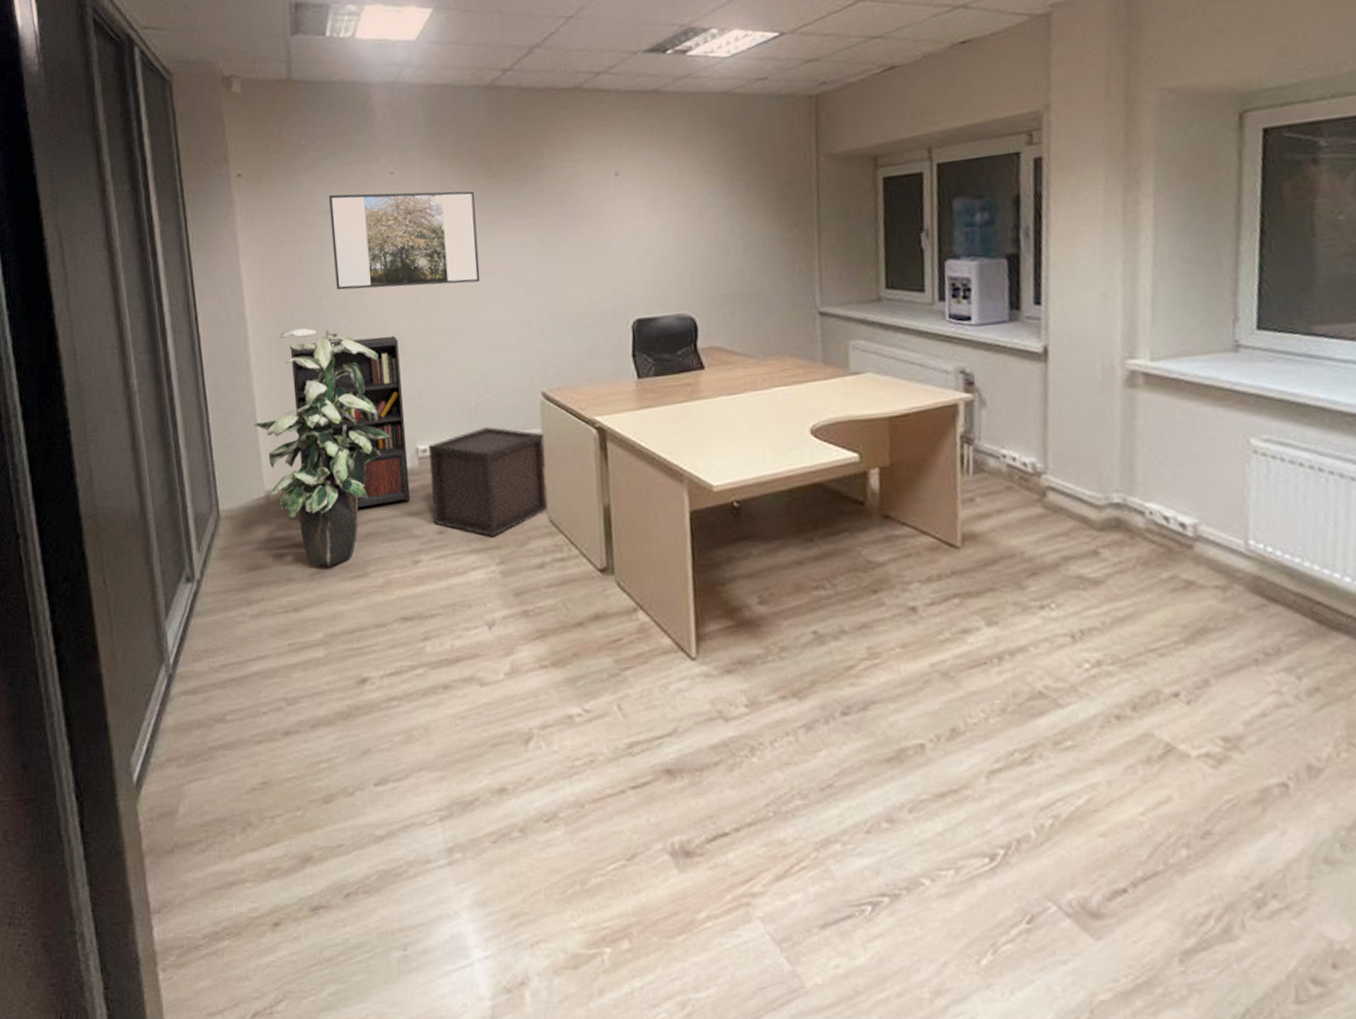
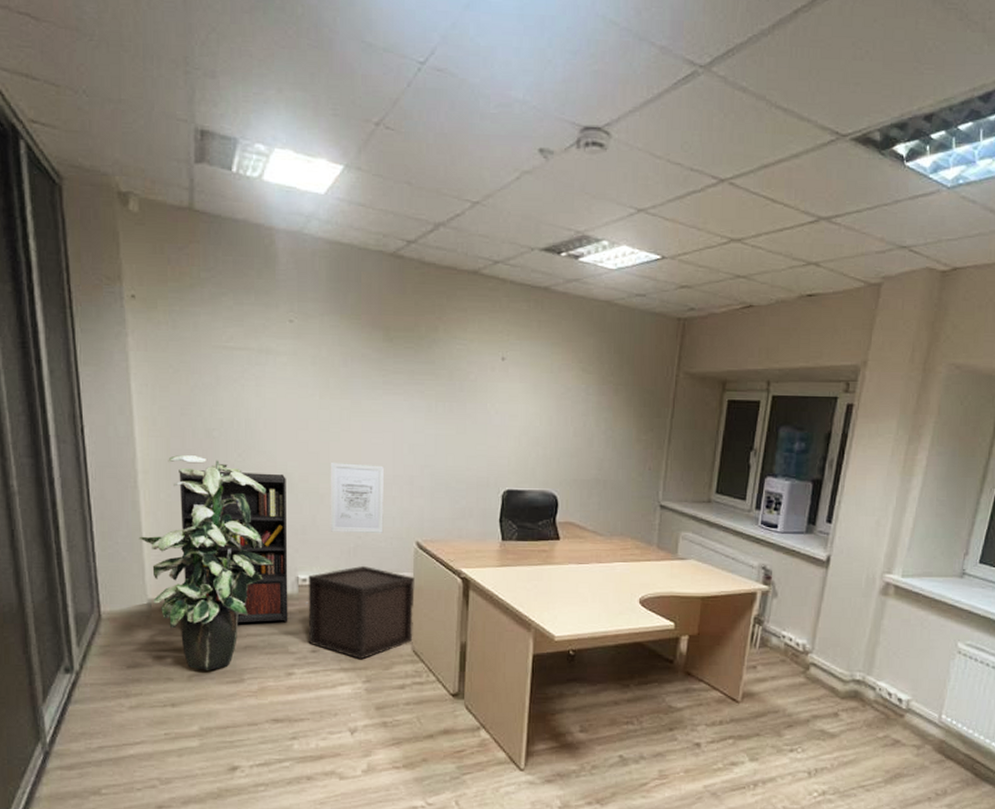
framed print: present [329,190,481,290] -> none [226,332,371,436]
wall art: none [443,311,505,393] -> present [330,463,385,533]

